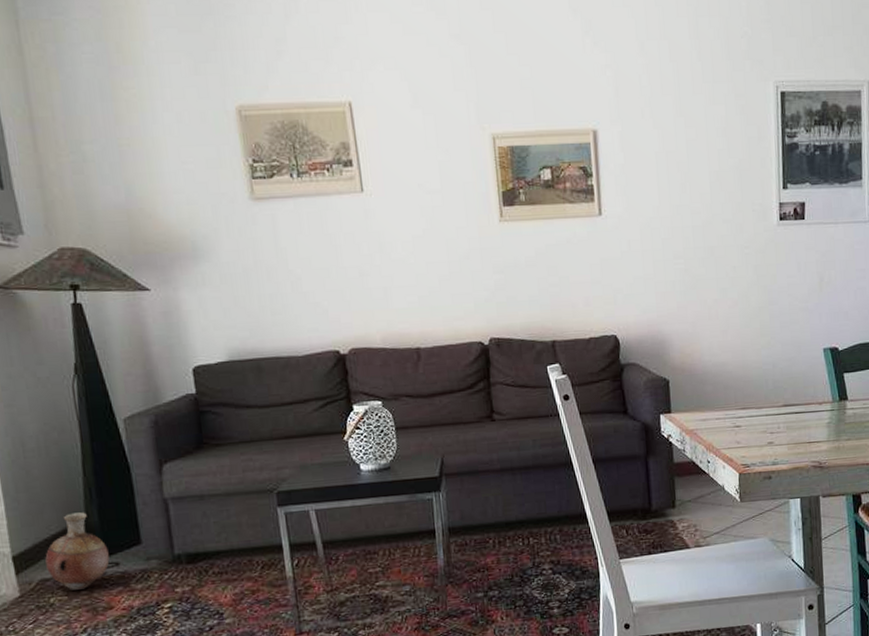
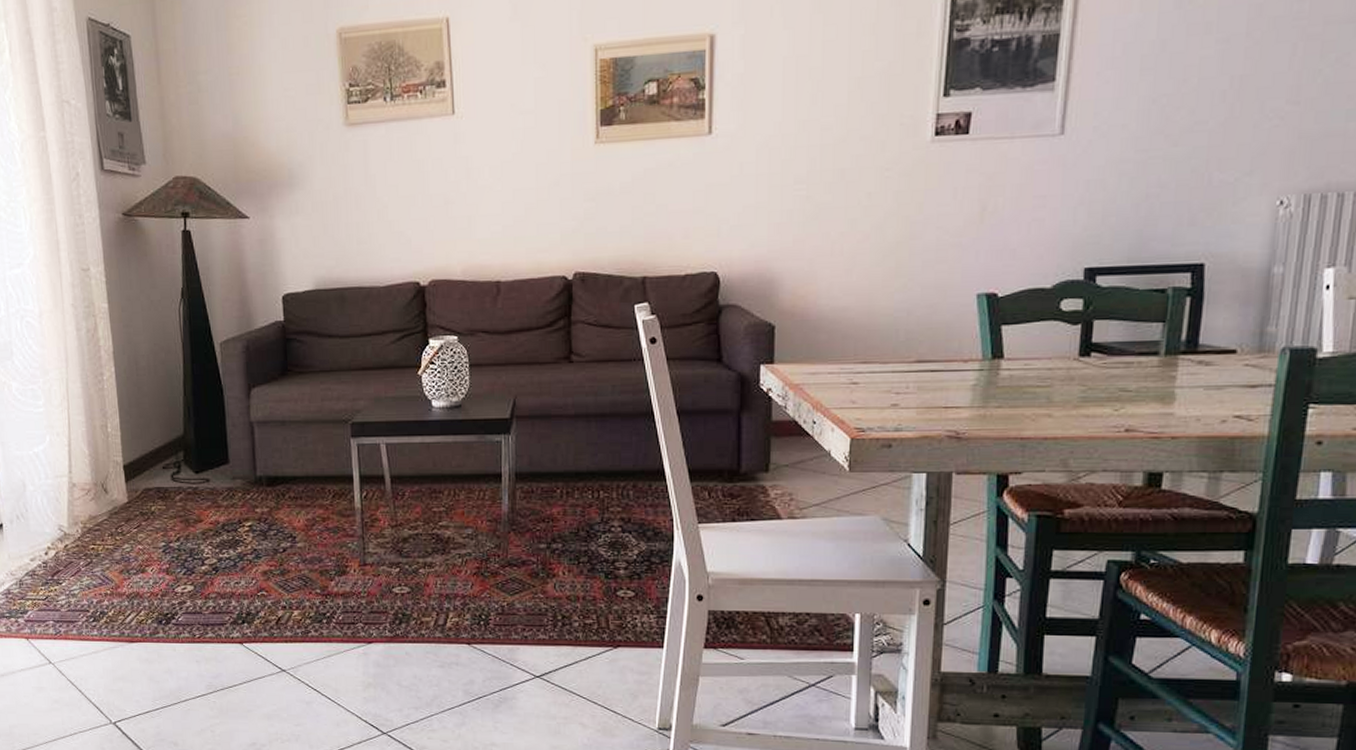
vase: present [45,512,110,590] -> none [149,429,202,501]

